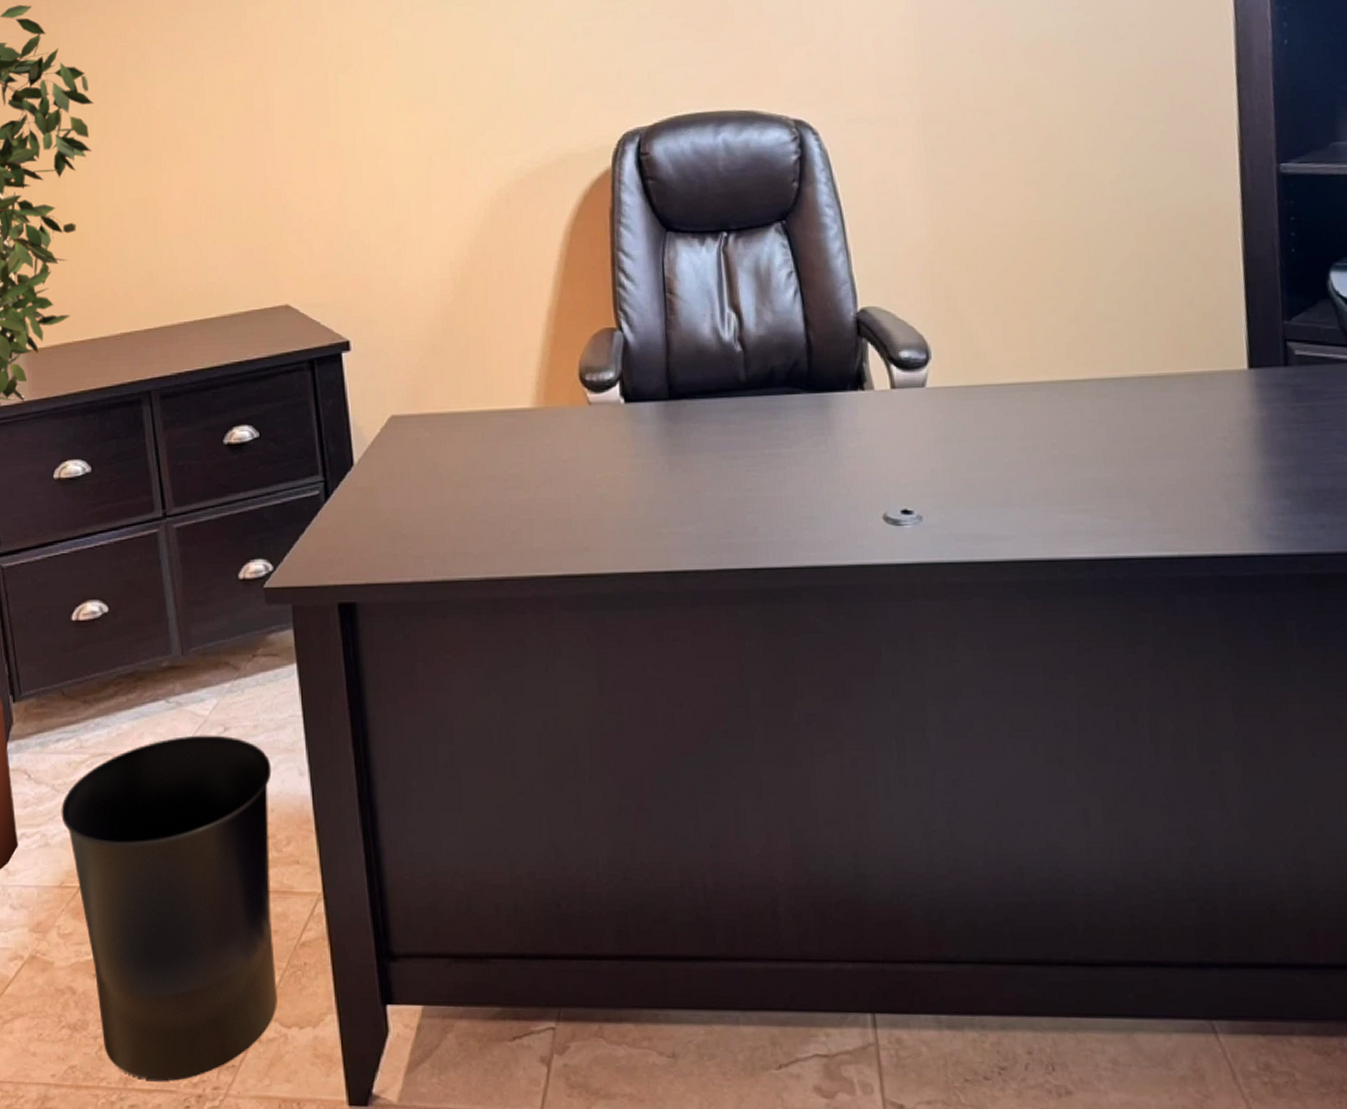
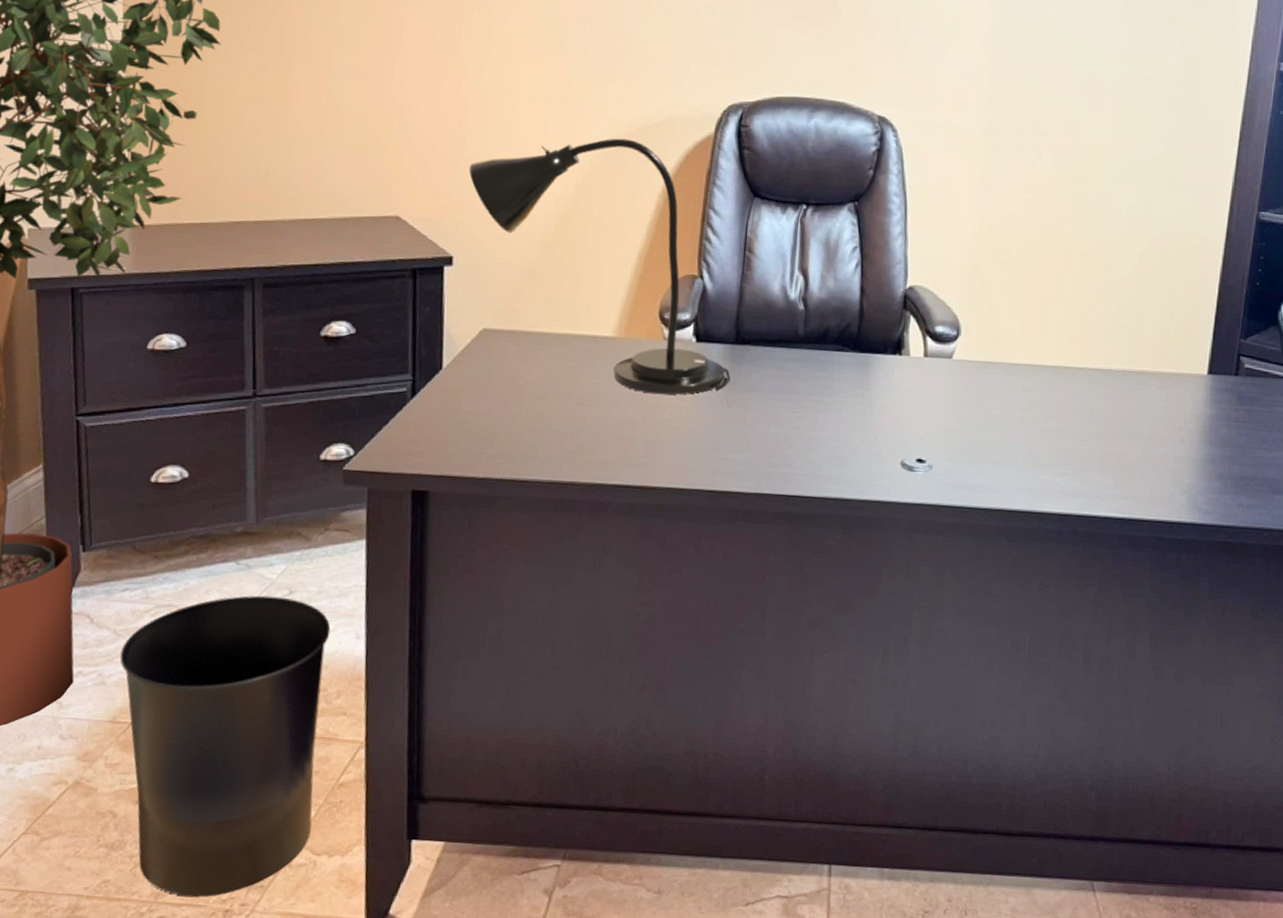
desk lamp: none [354,187,670,468] -> present [468,138,731,395]

